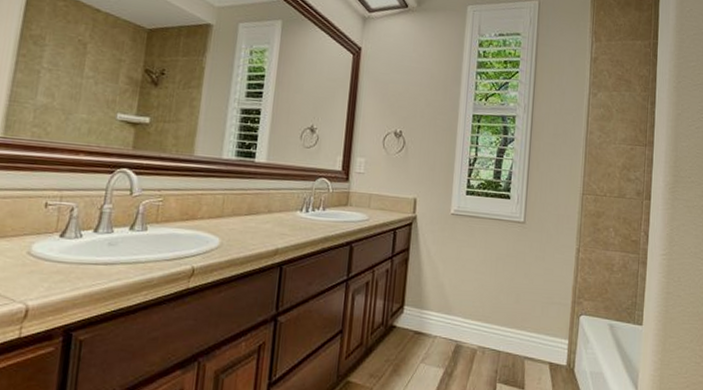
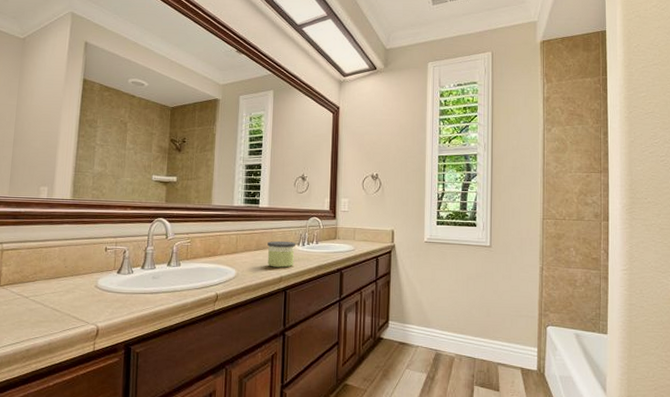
candle: none [261,204,297,238] -> present [267,240,295,268]

